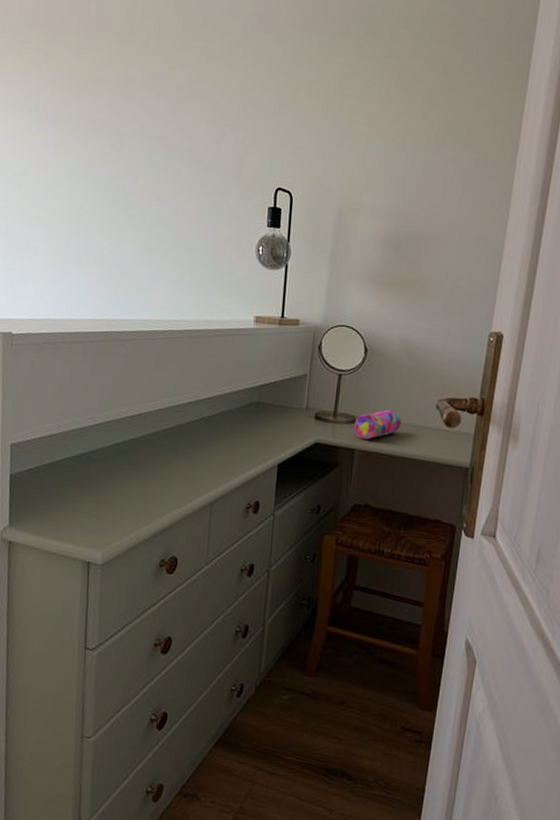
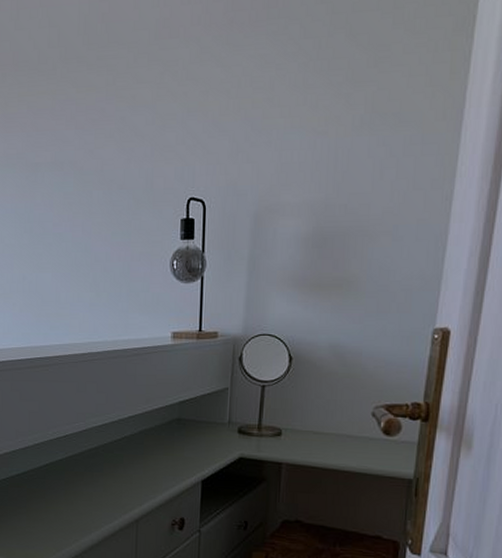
pencil case: present [354,410,402,440] -> none [281,420,333,452]

